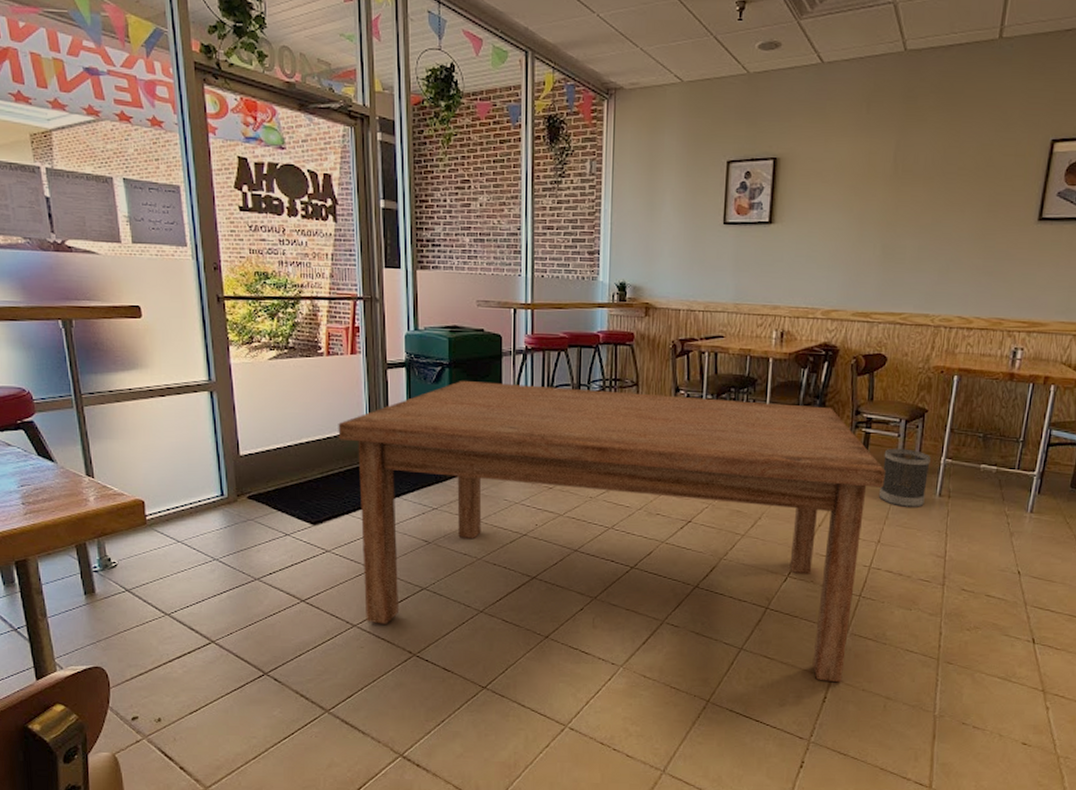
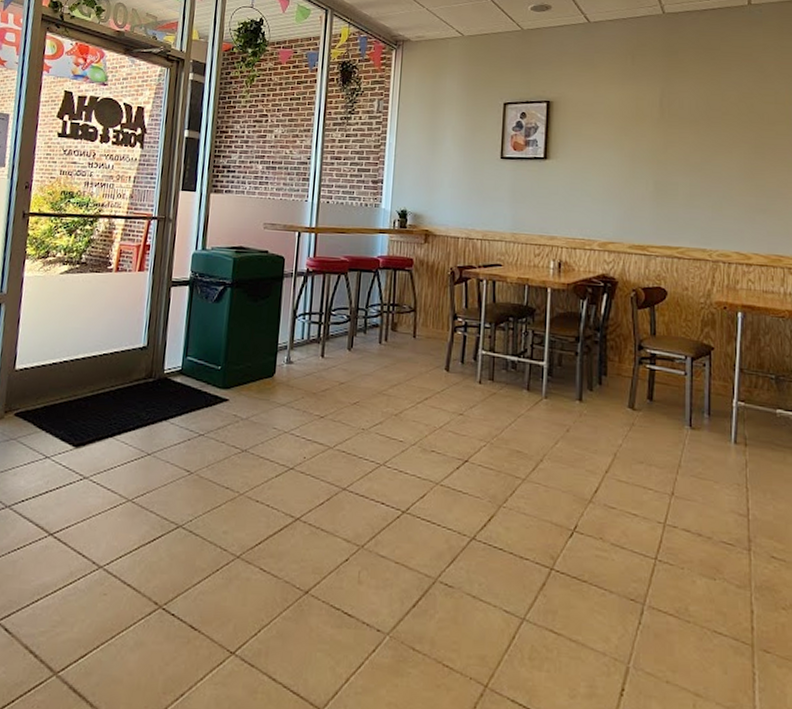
dining table: present [338,381,886,683] -> none [113,301,674,671]
wastebasket: present [879,448,931,507] -> none [670,387,722,456]

